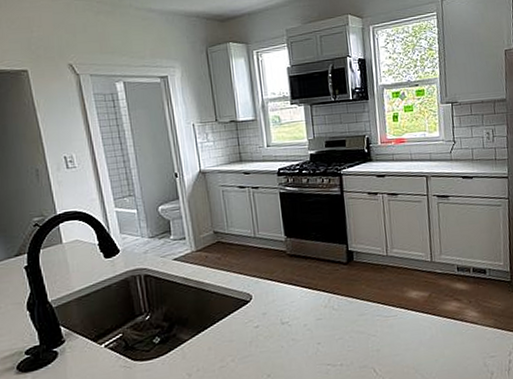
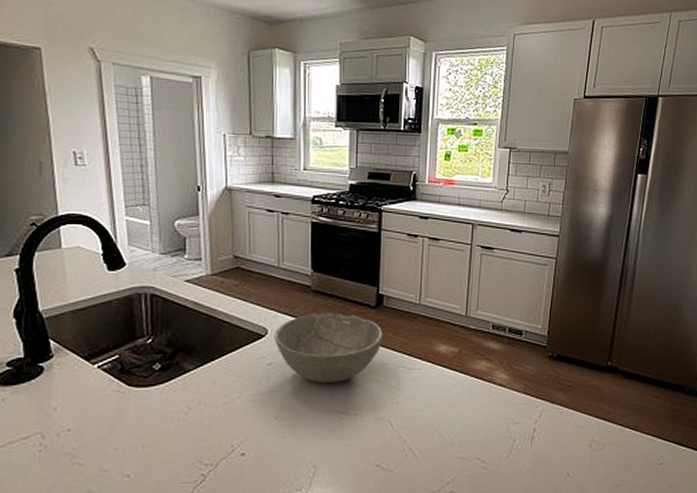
bowl: none [258,273,358,339] -> present [274,313,383,383]

